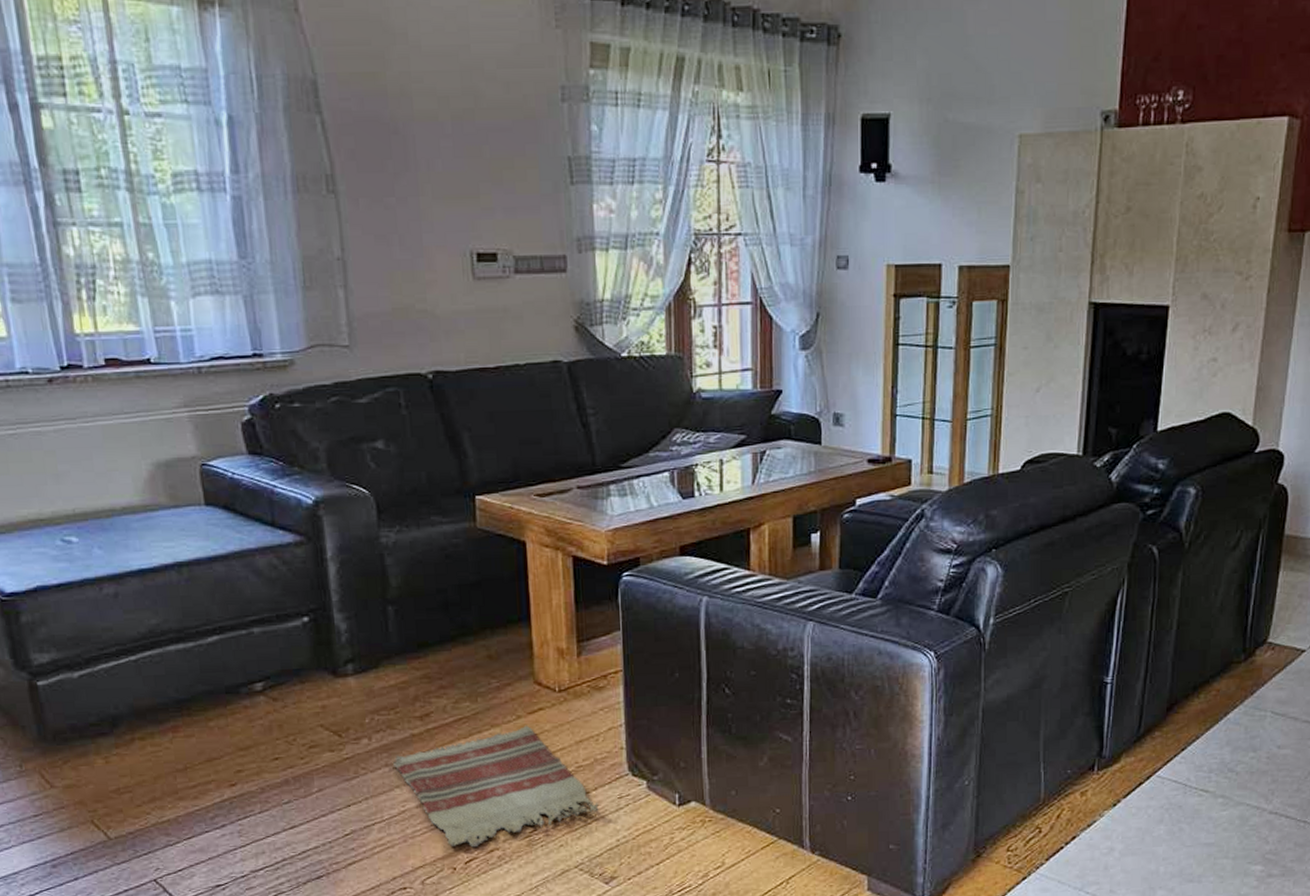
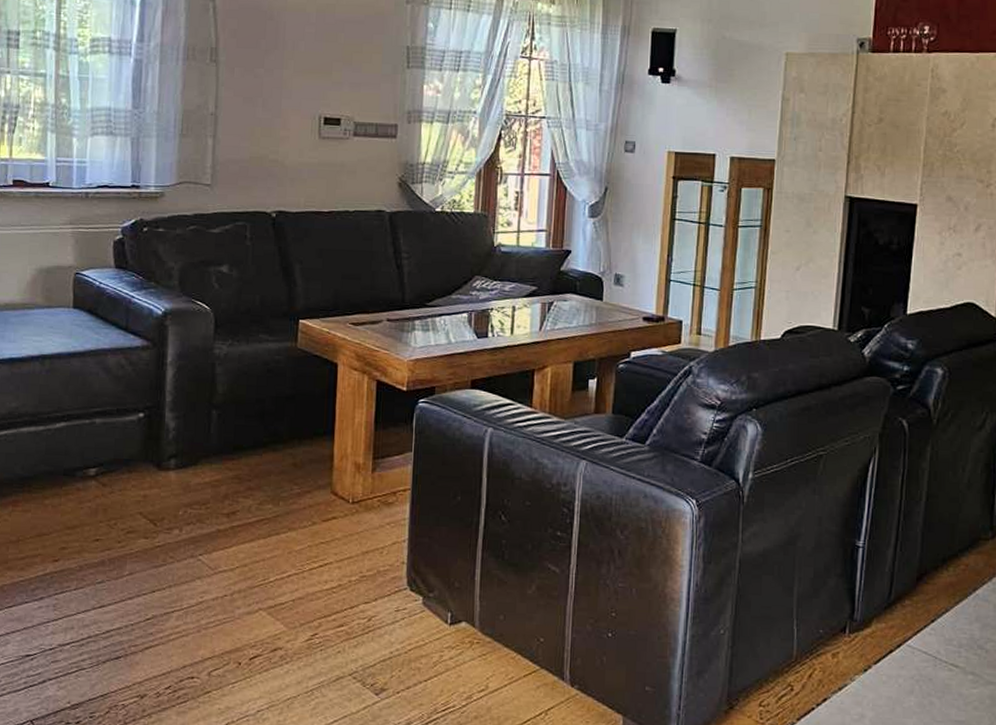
rug: present [393,725,599,848] -> none [198,531,377,645]

